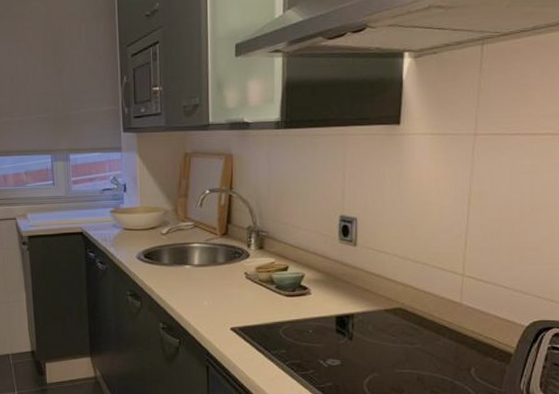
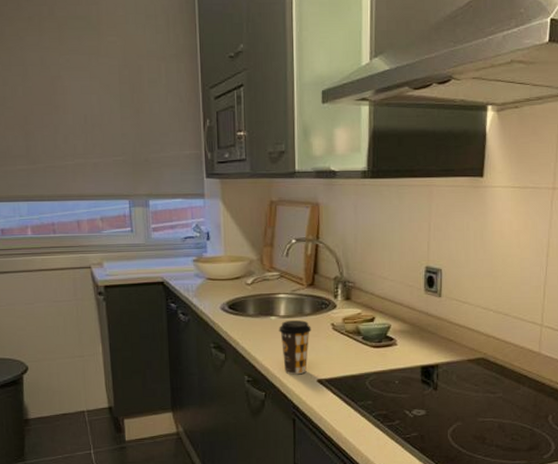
coffee cup: none [193,268,225,323] -> present [279,319,311,375]

